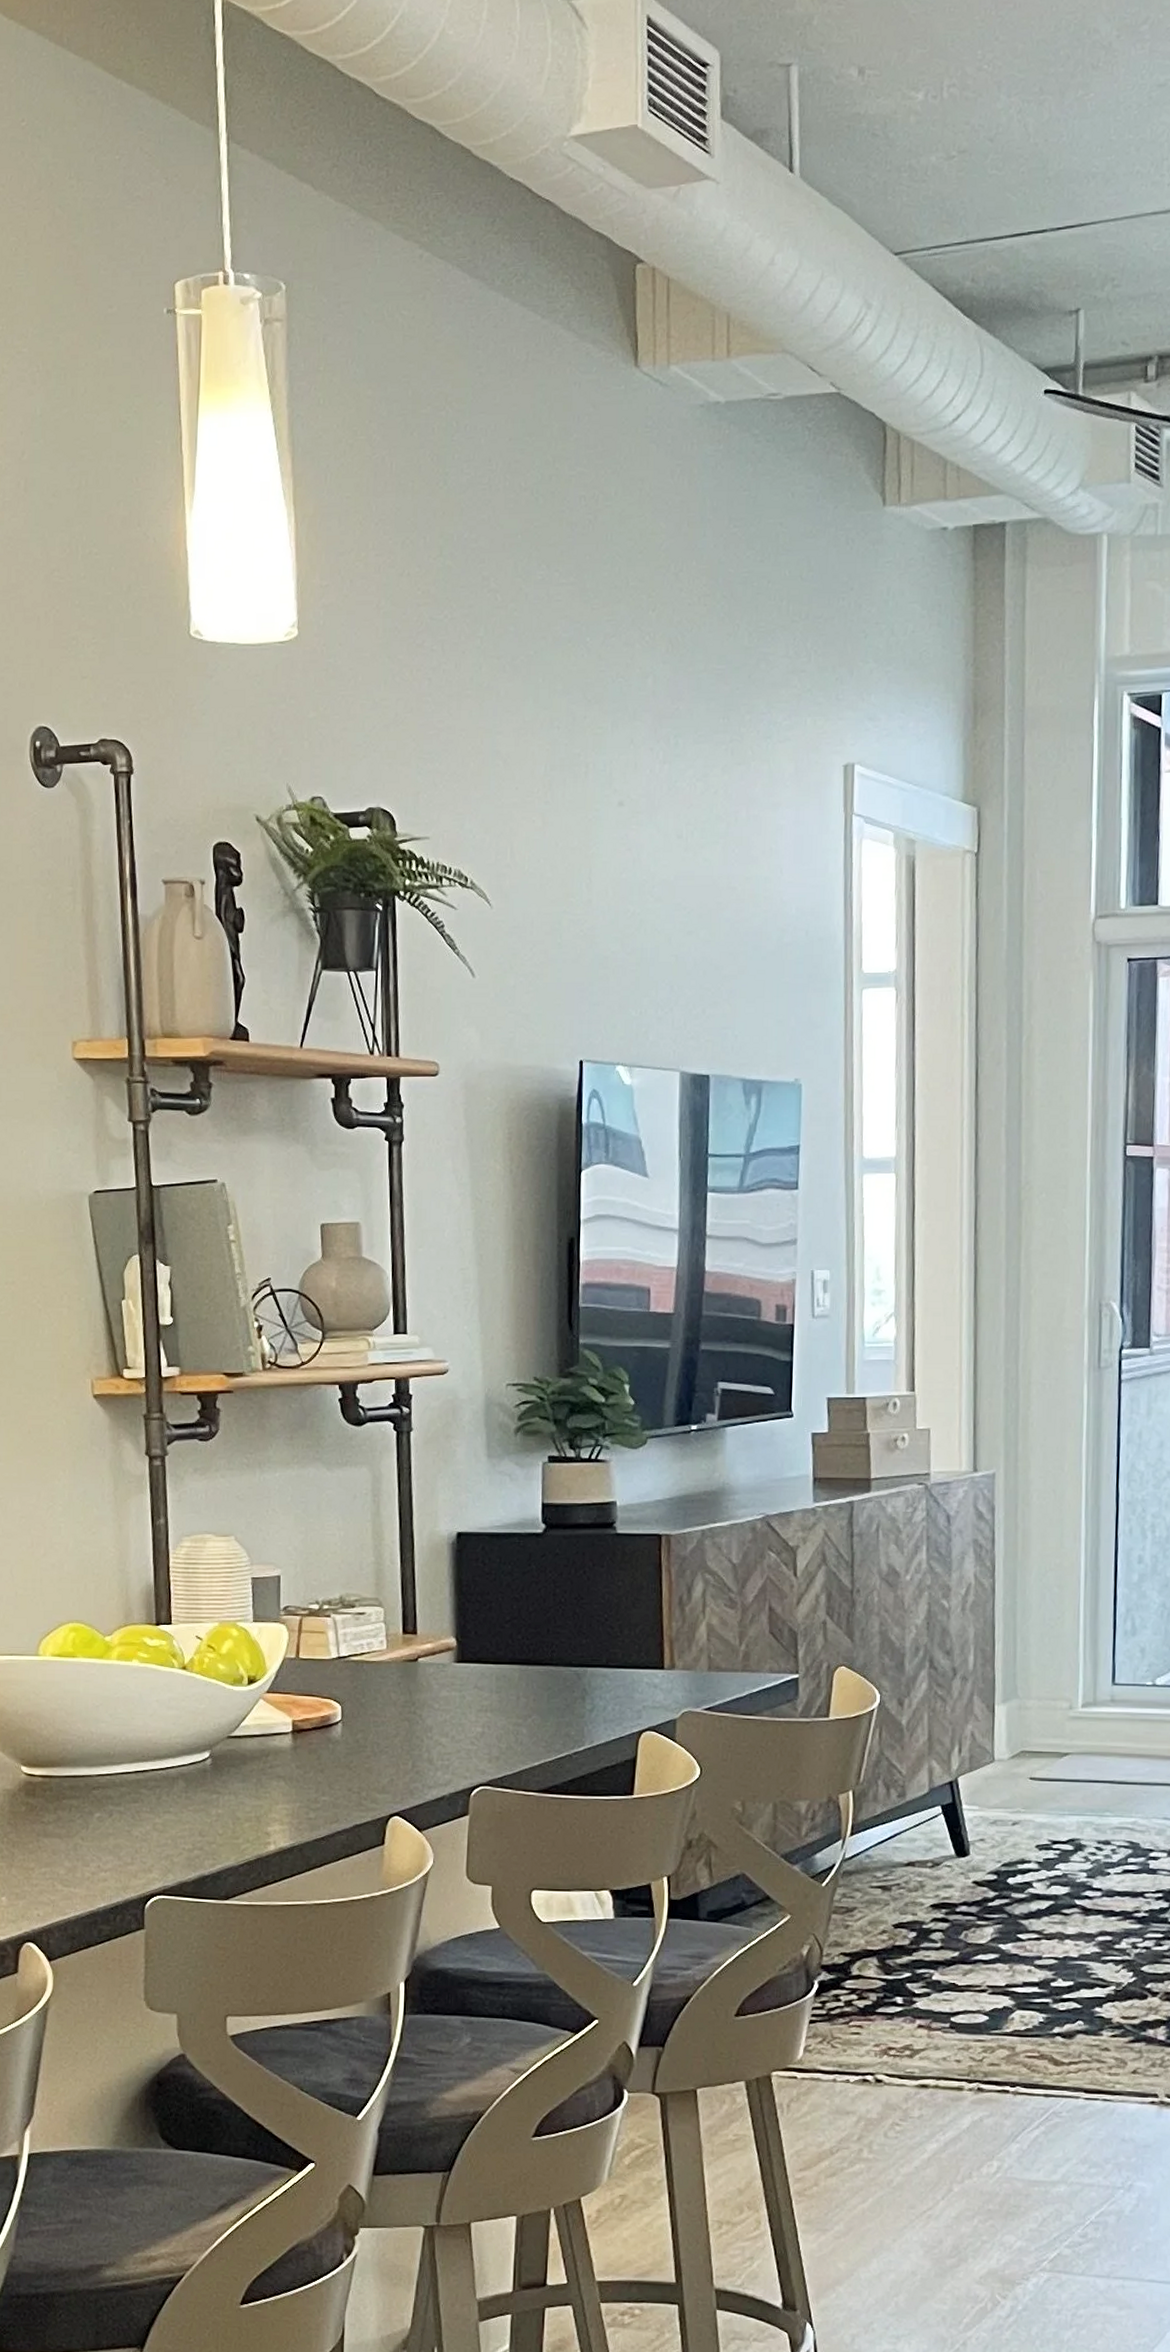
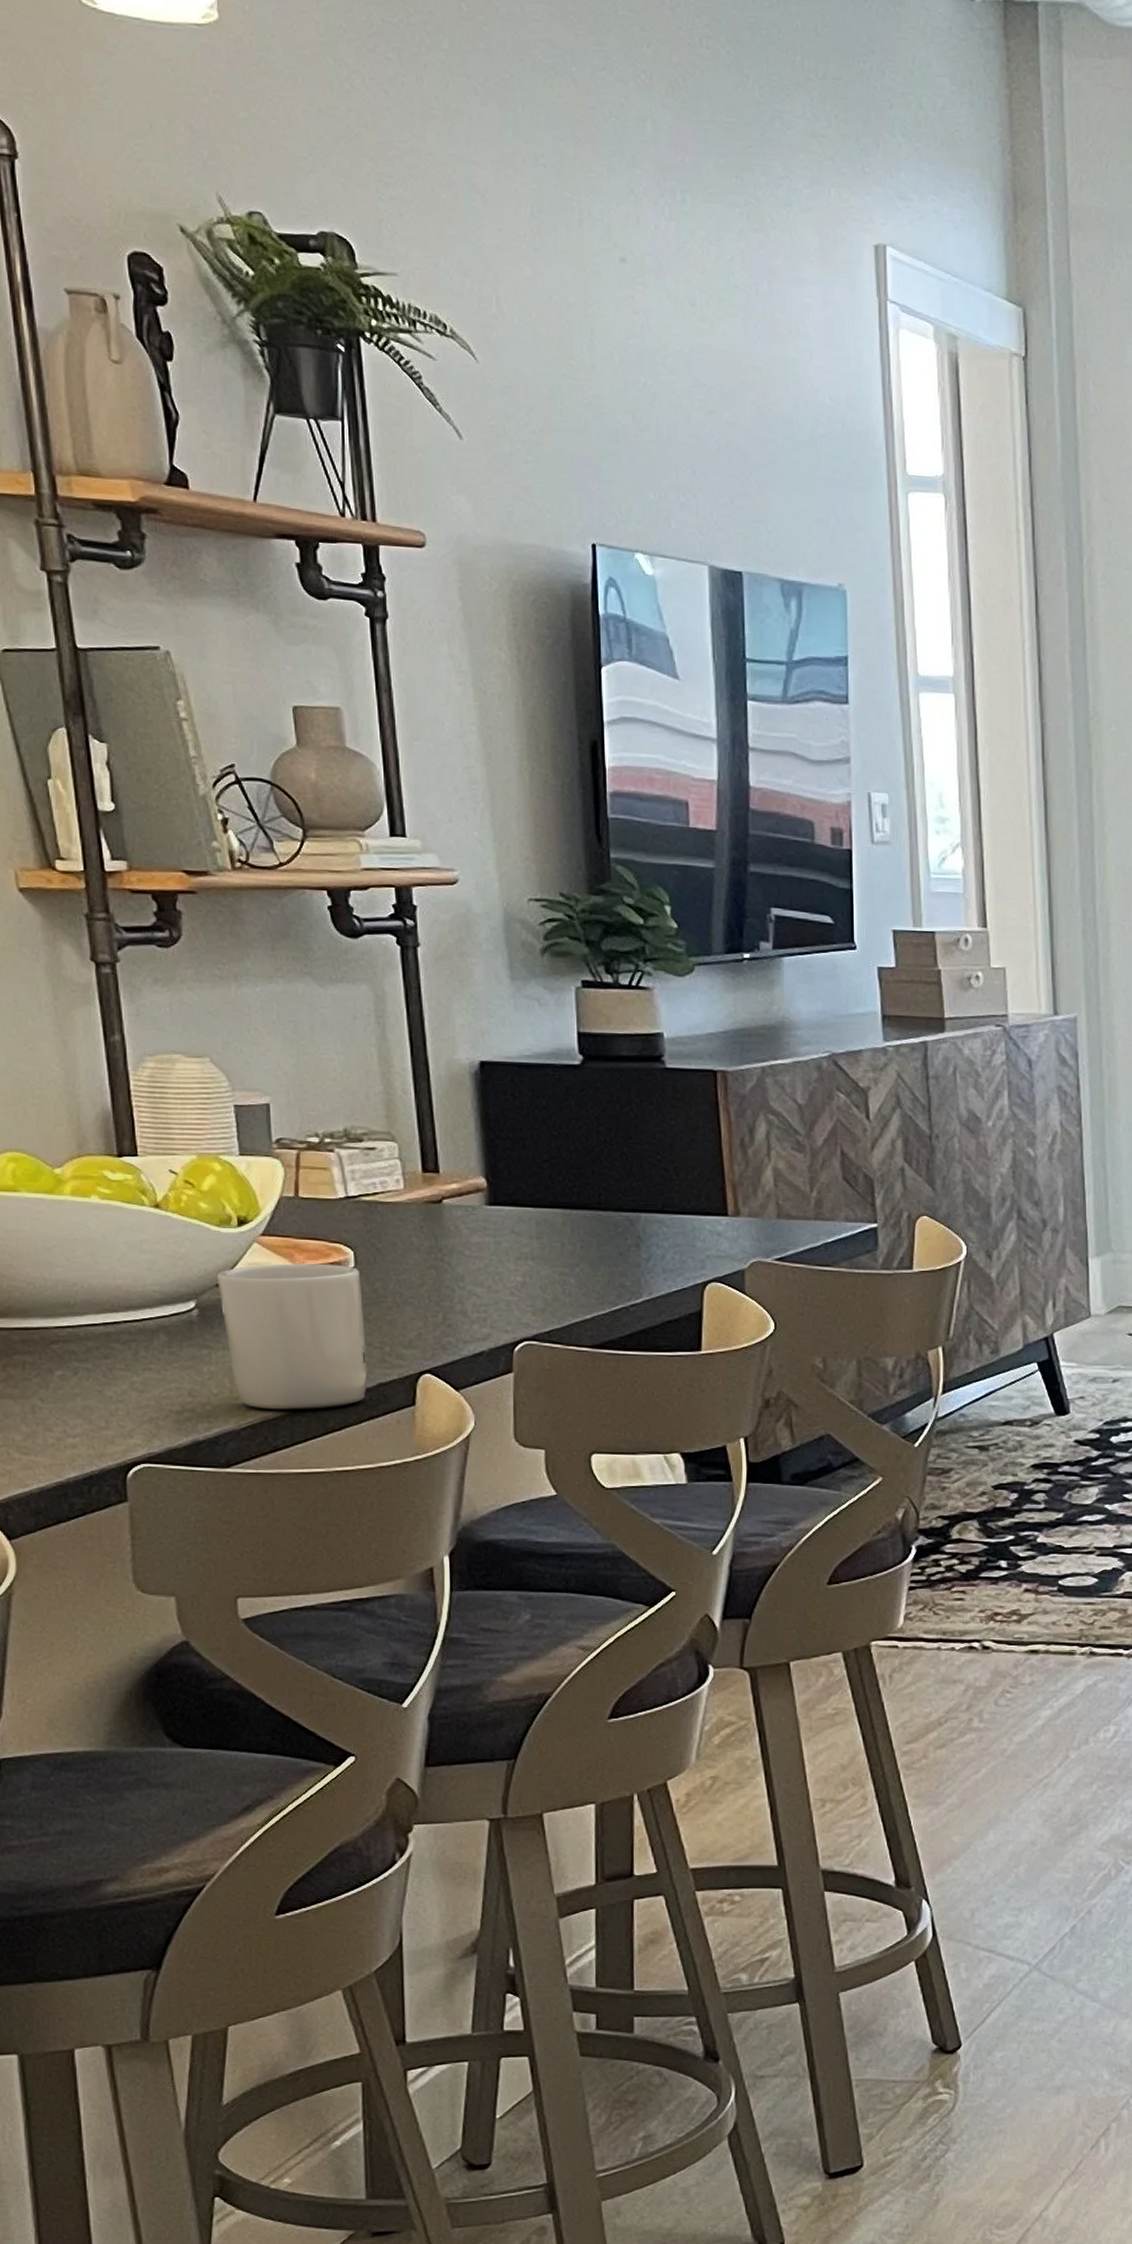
mug: none [228,1717,347,1849] -> present [217,1263,368,1410]

